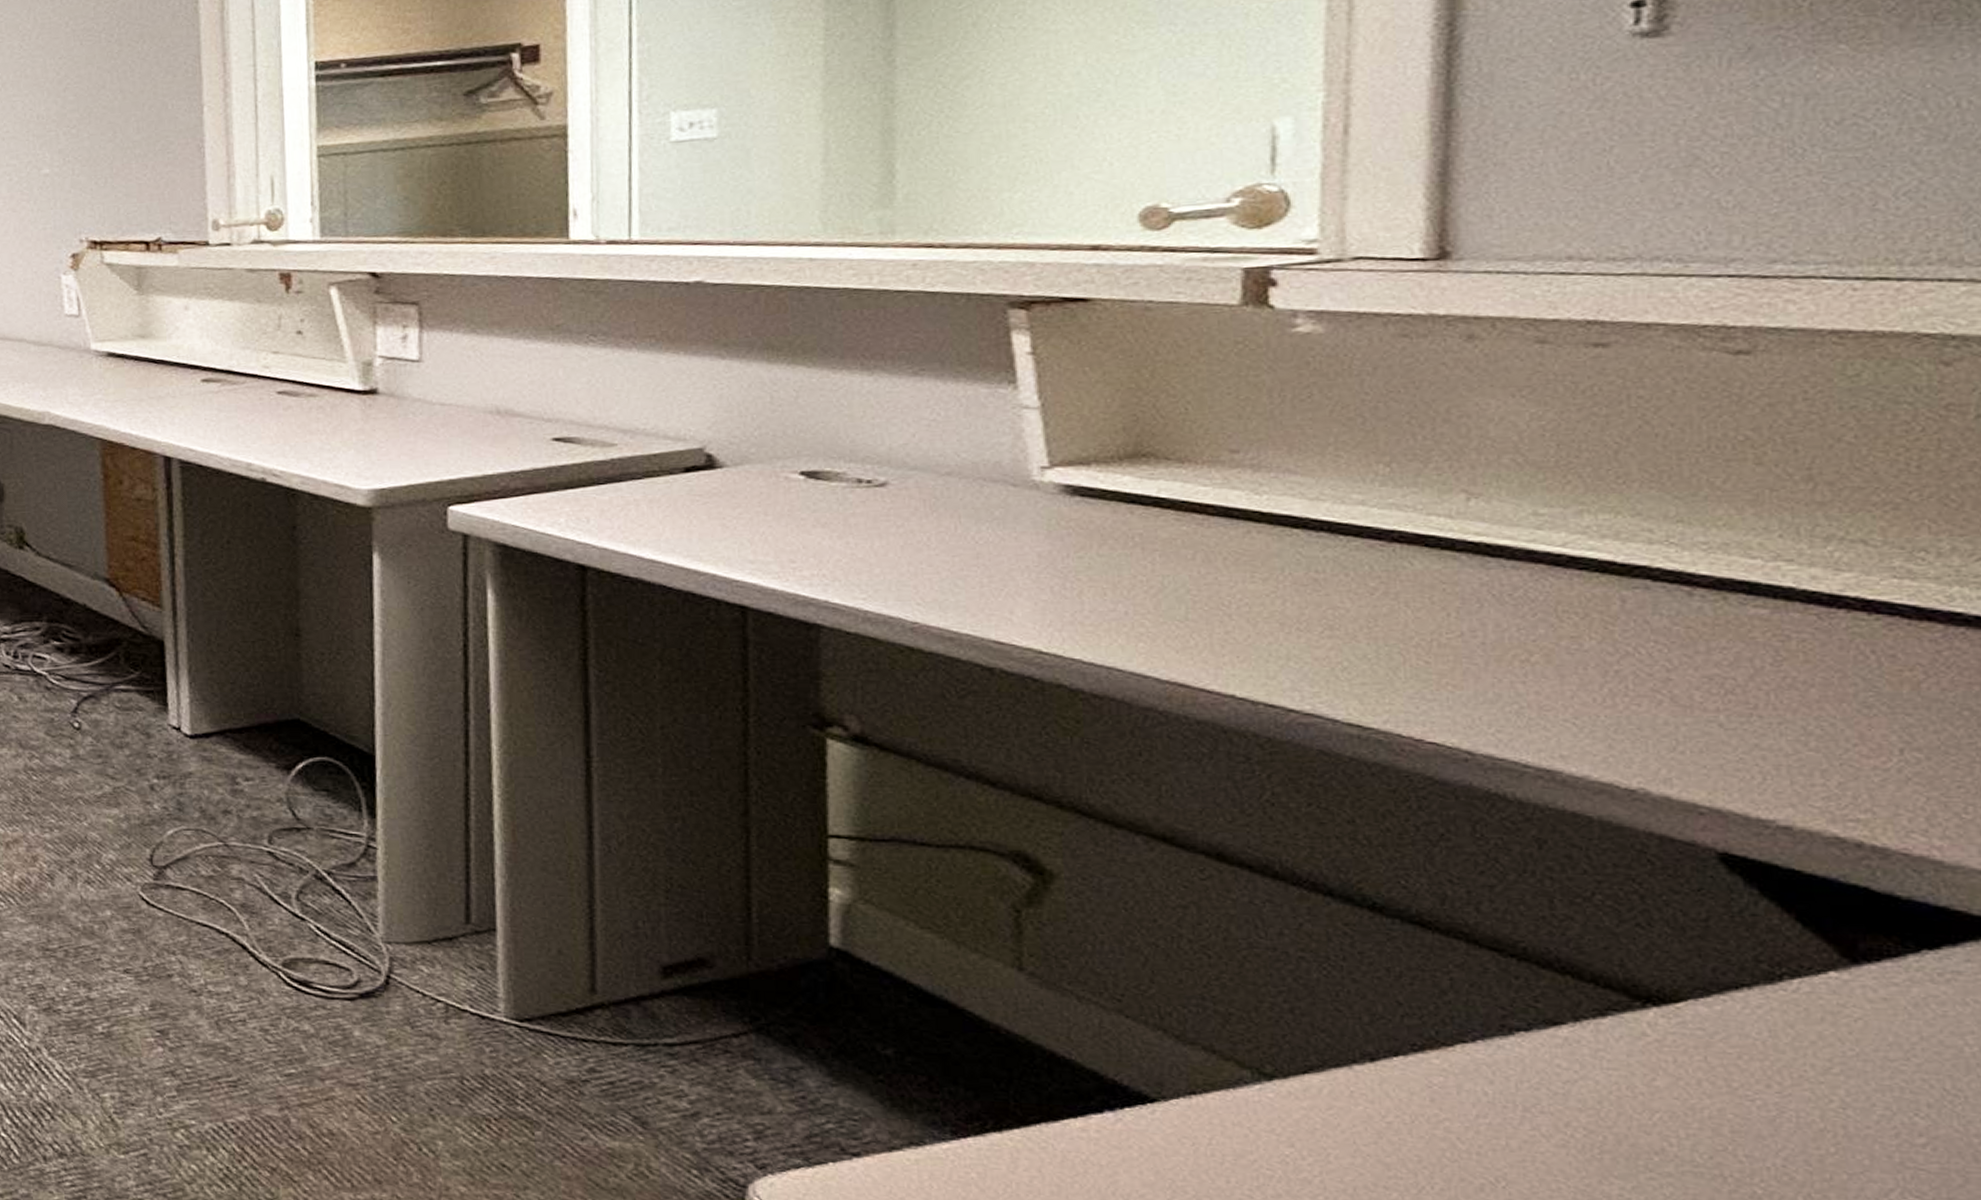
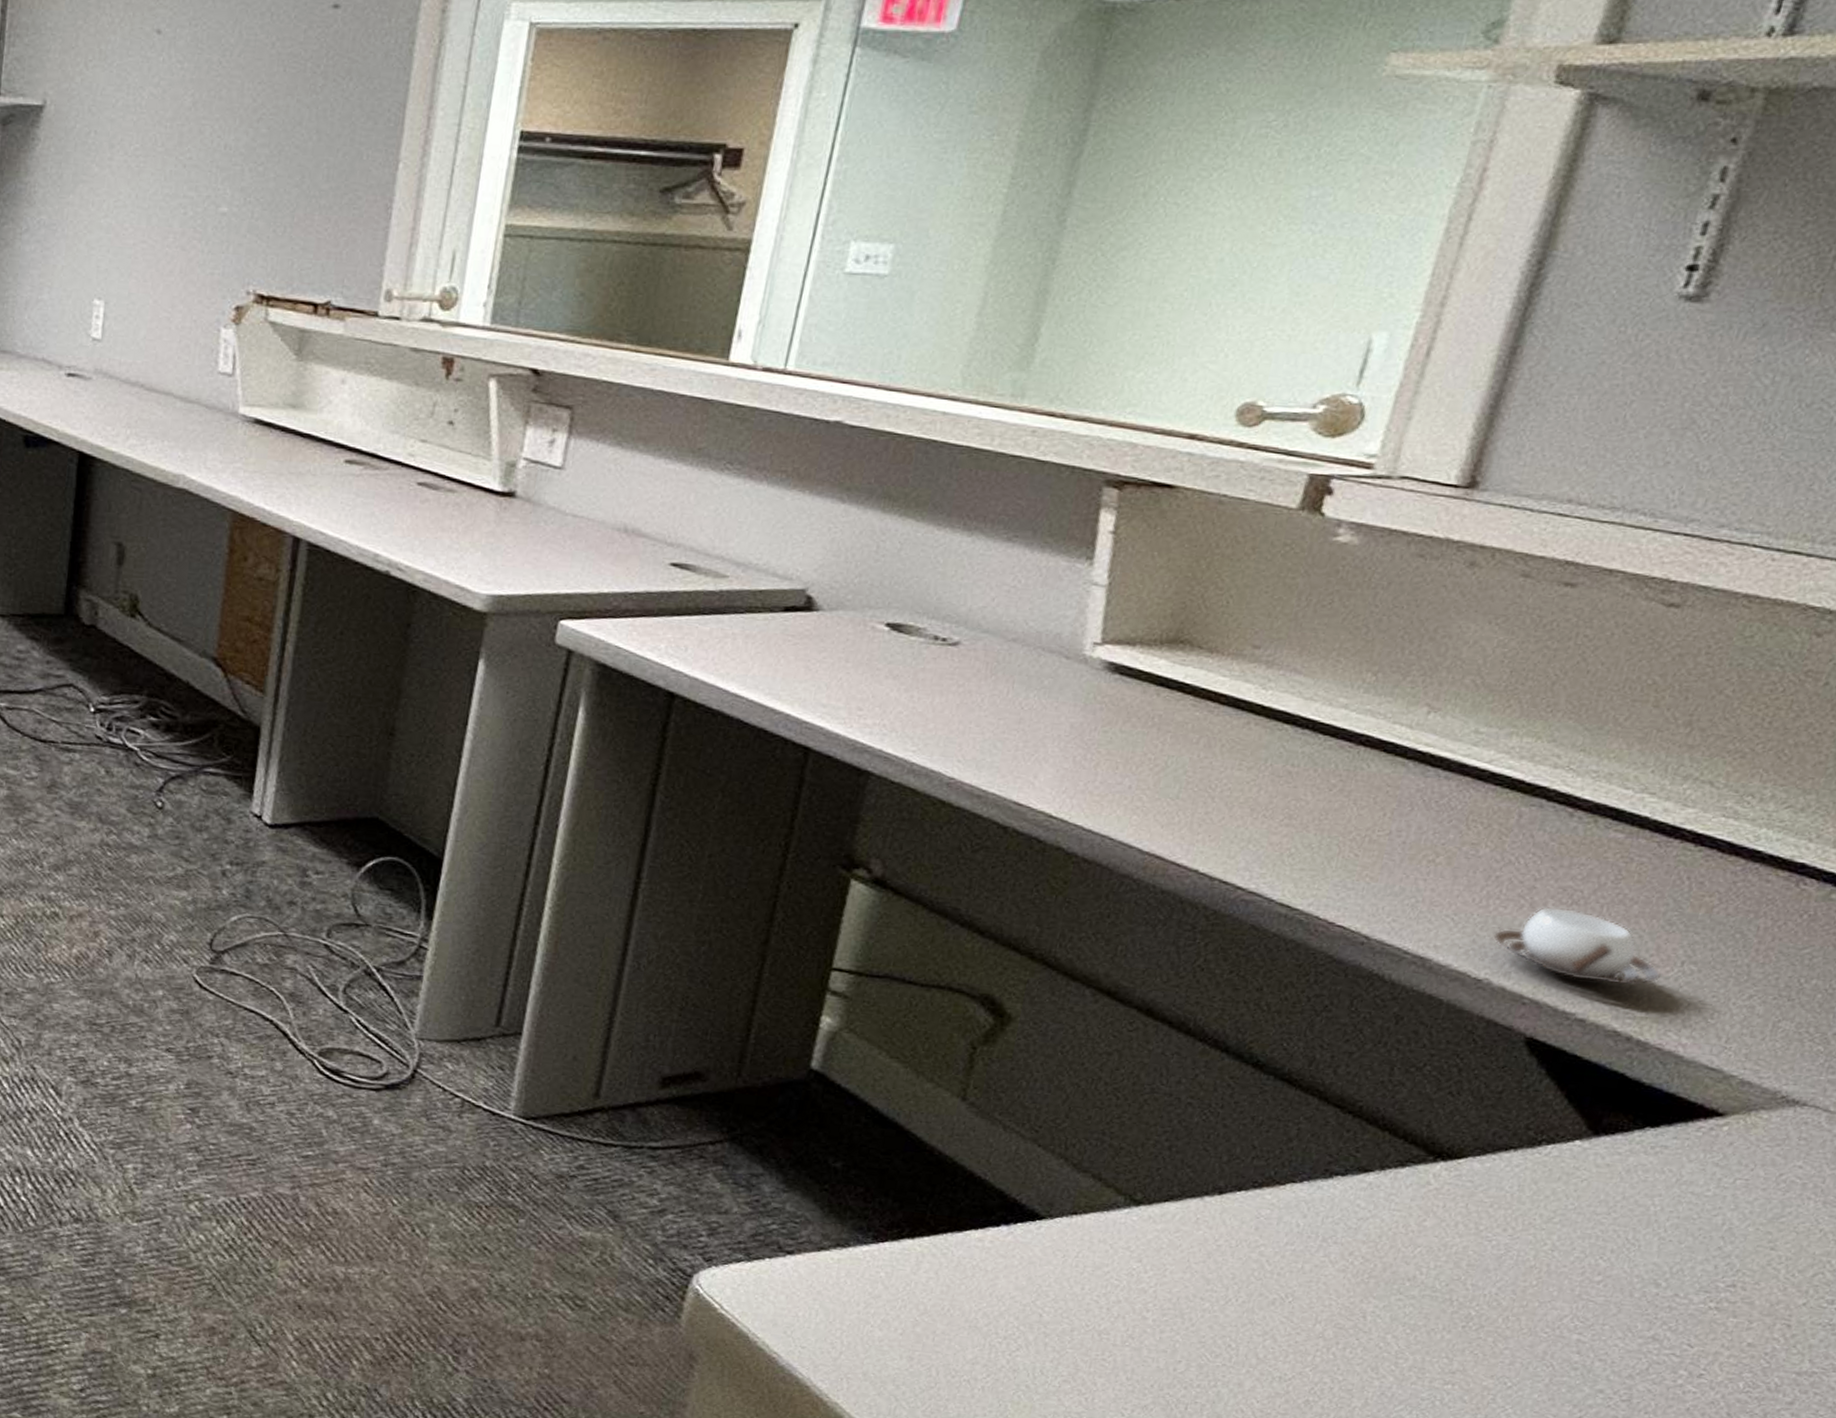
cup: none [1634,699,1876,783] -> present [1493,906,1661,986]

